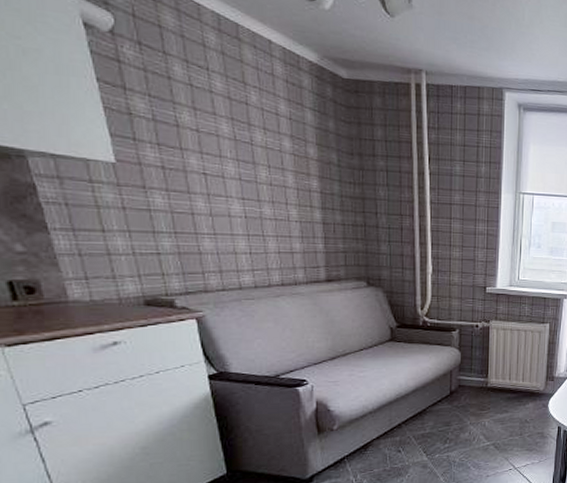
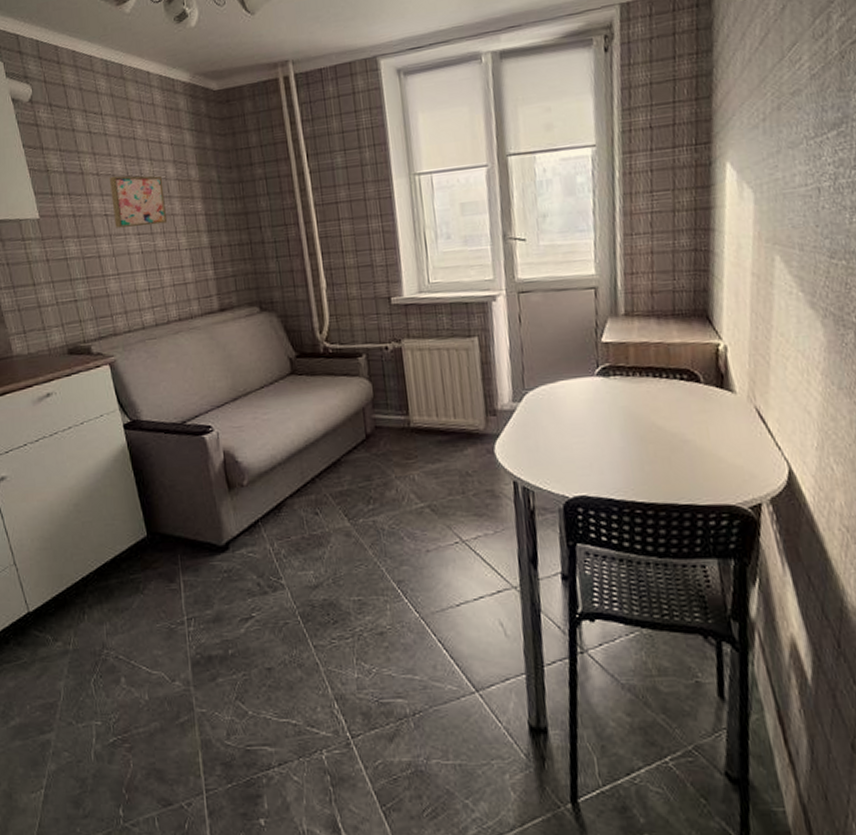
wall art: none [213,136,278,194] -> present [110,175,168,228]

